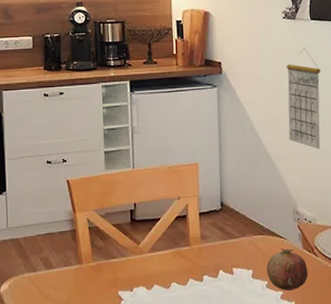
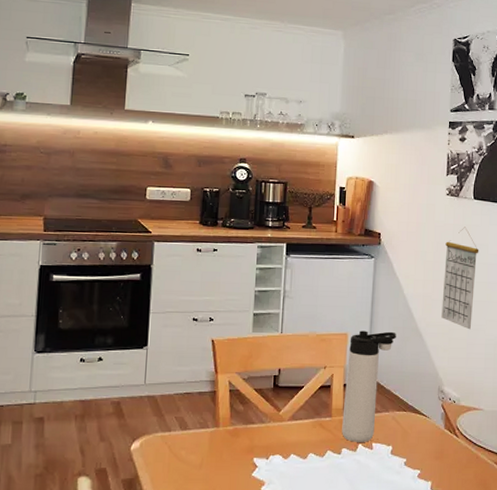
thermos bottle: none [200,157,246,269] -> present [342,330,396,442]
fruit: present [266,248,308,291] -> none [405,427,448,470]

